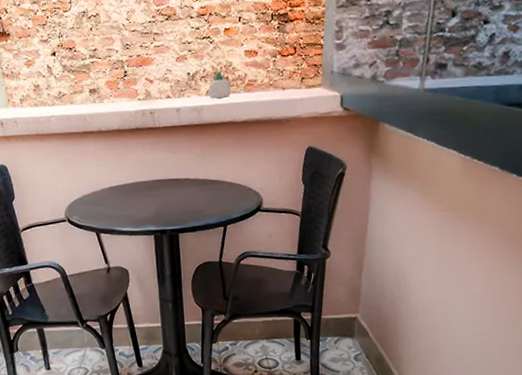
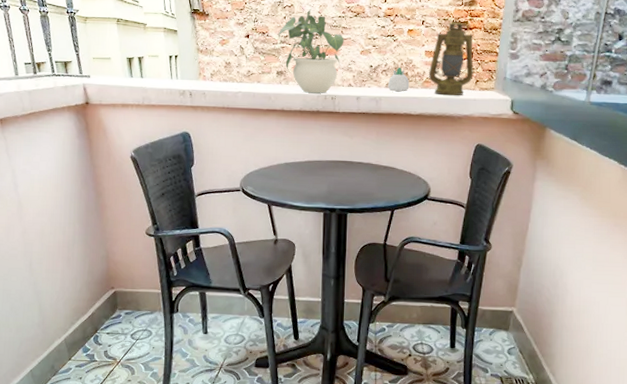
potted plant: none [86,15,157,110] -> present [278,8,344,93]
lantern: none [250,13,298,97] -> present [429,21,474,95]

